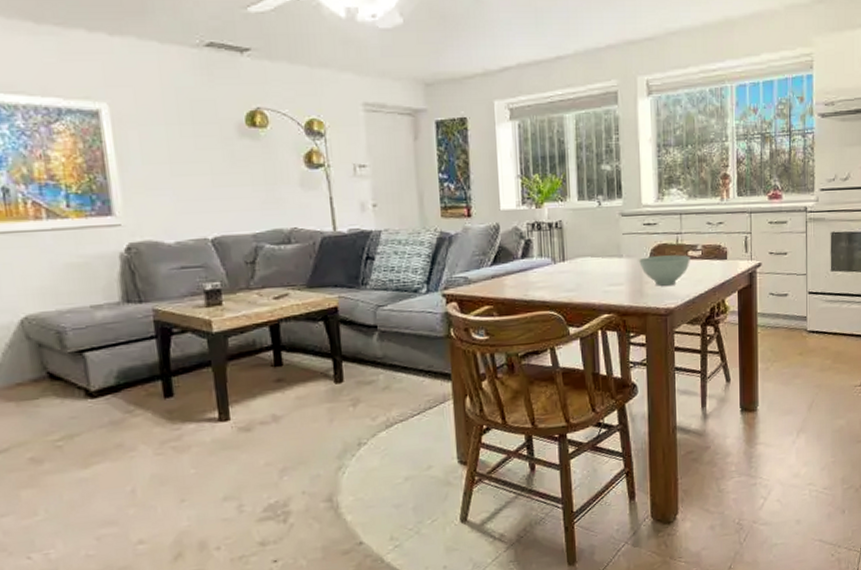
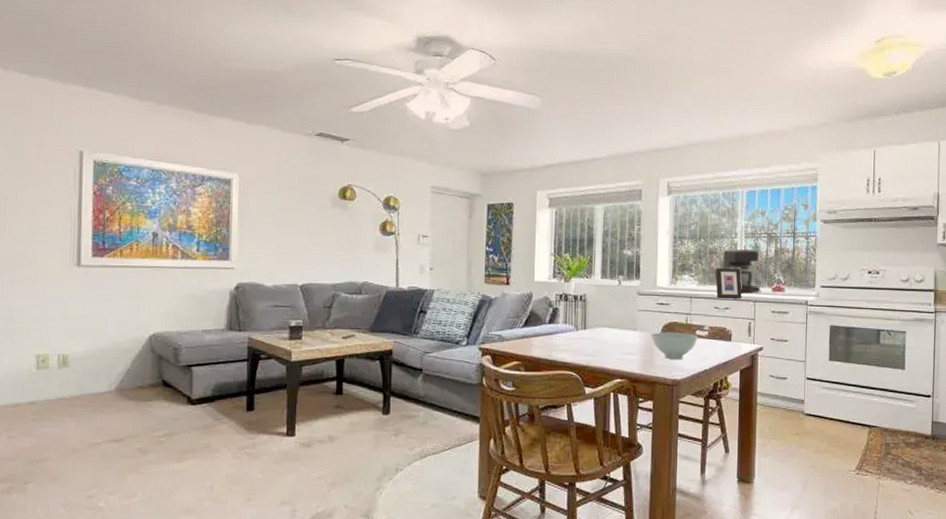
picture frame: none [706,176,736,213] -> present [715,268,742,300]
coffee maker: none [714,154,756,204] -> present [723,249,761,293]

